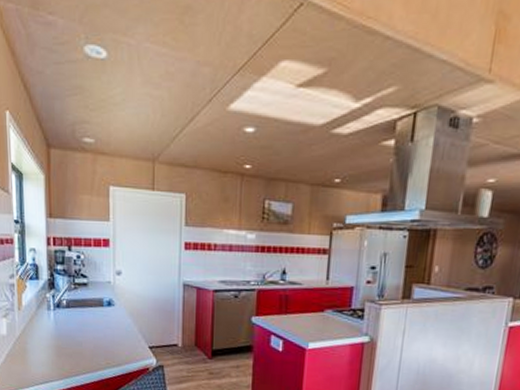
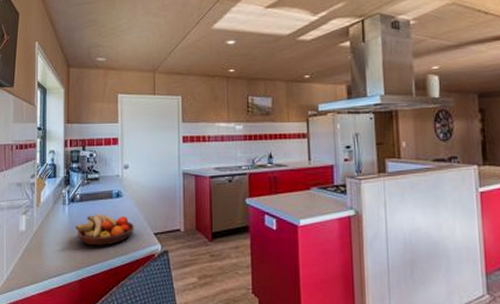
fruit bowl: none [62,322,127,357] -> present [76,214,134,246]

